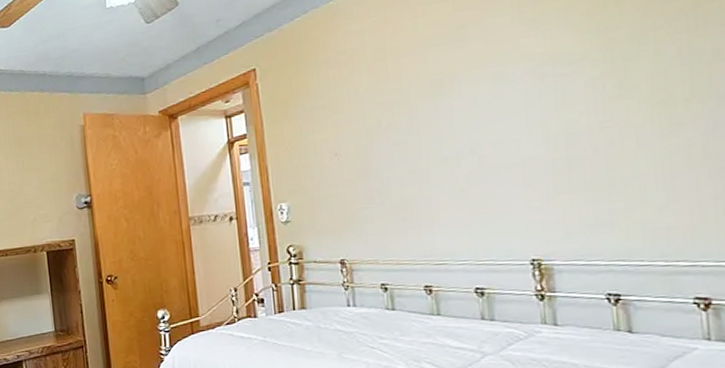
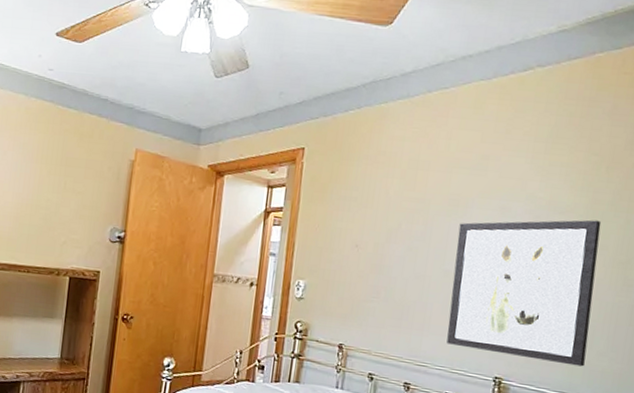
wall art: none [449,60,643,235] -> present [446,220,602,367]

